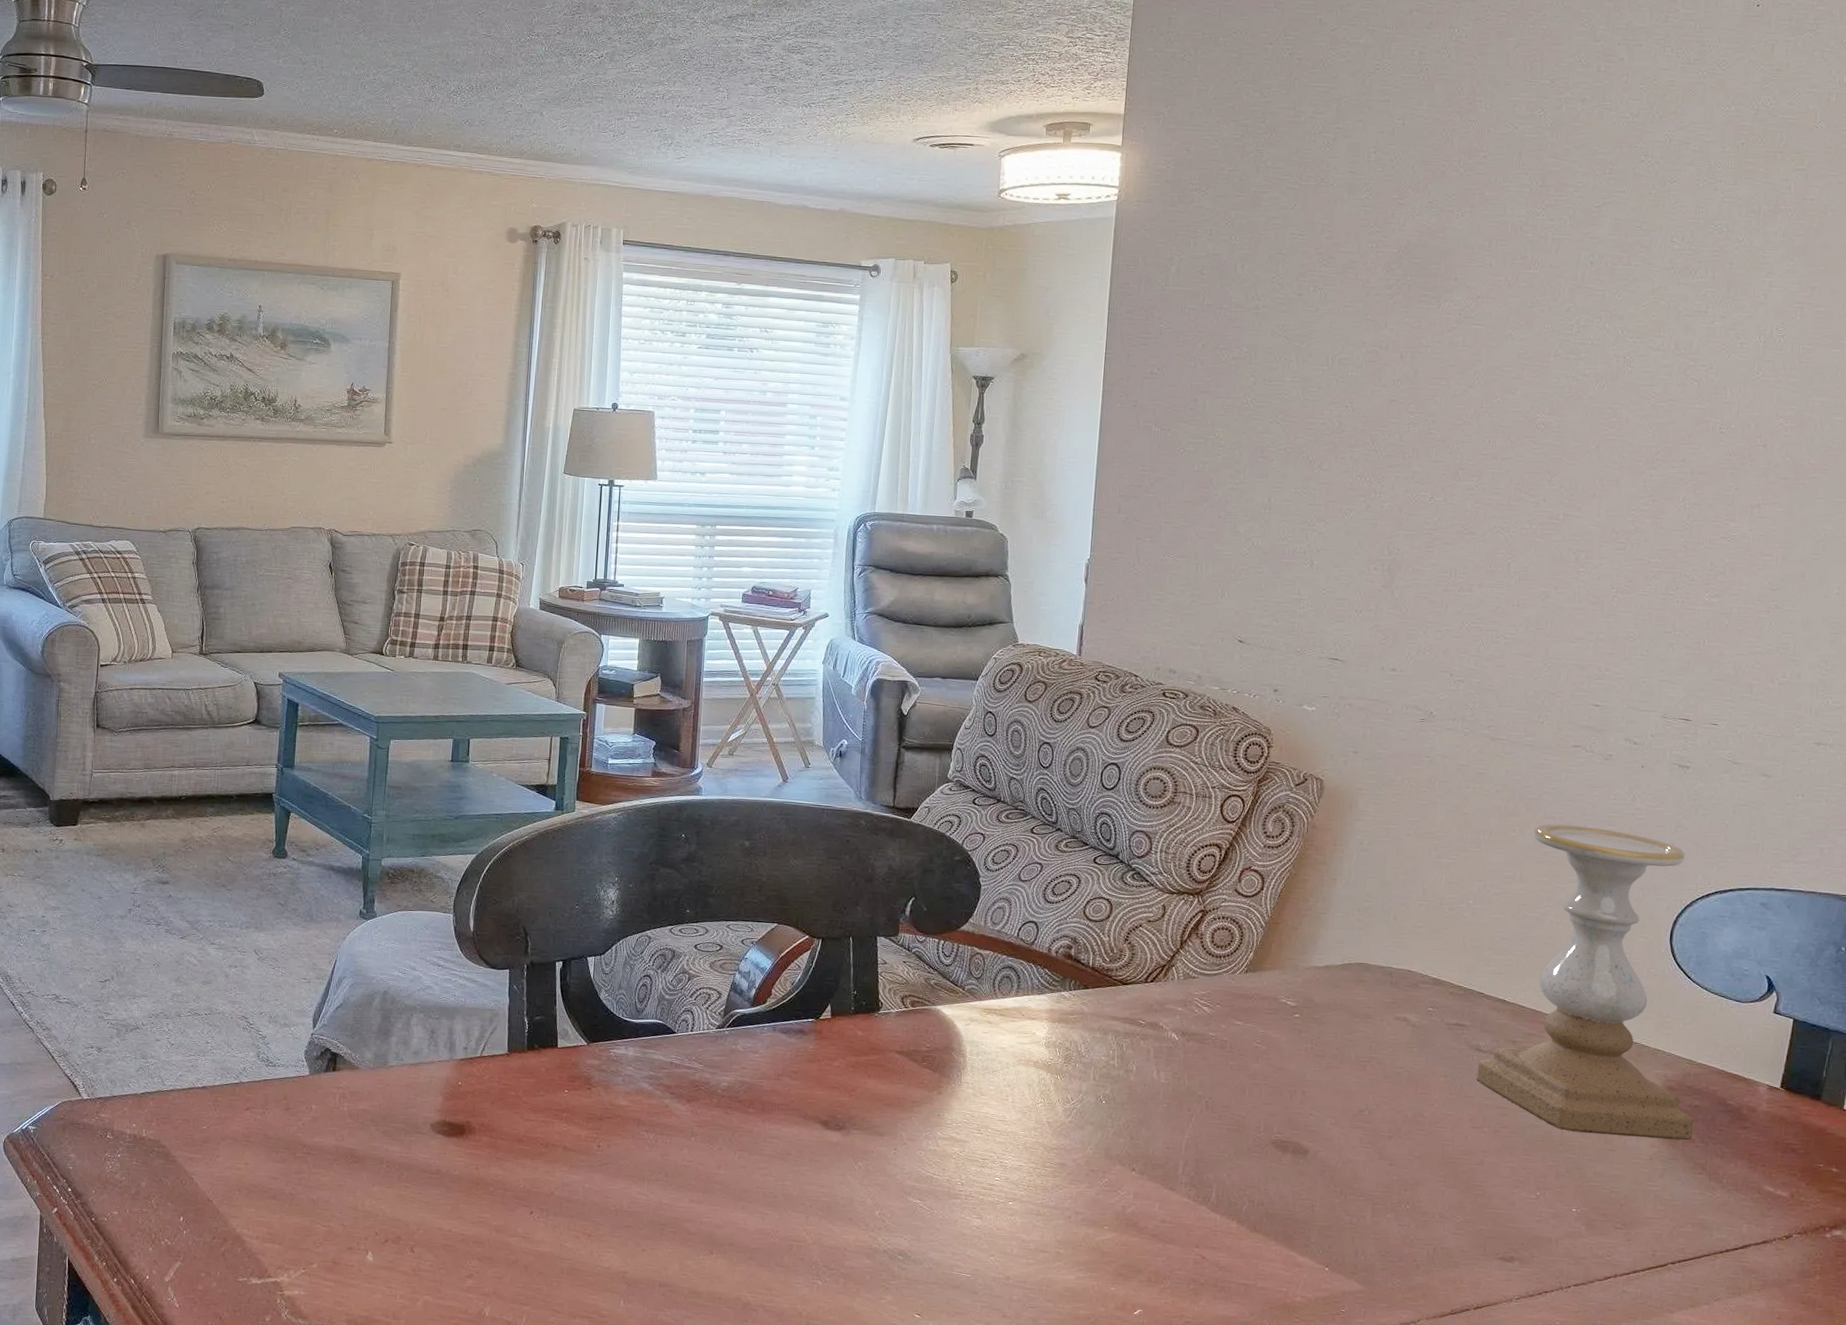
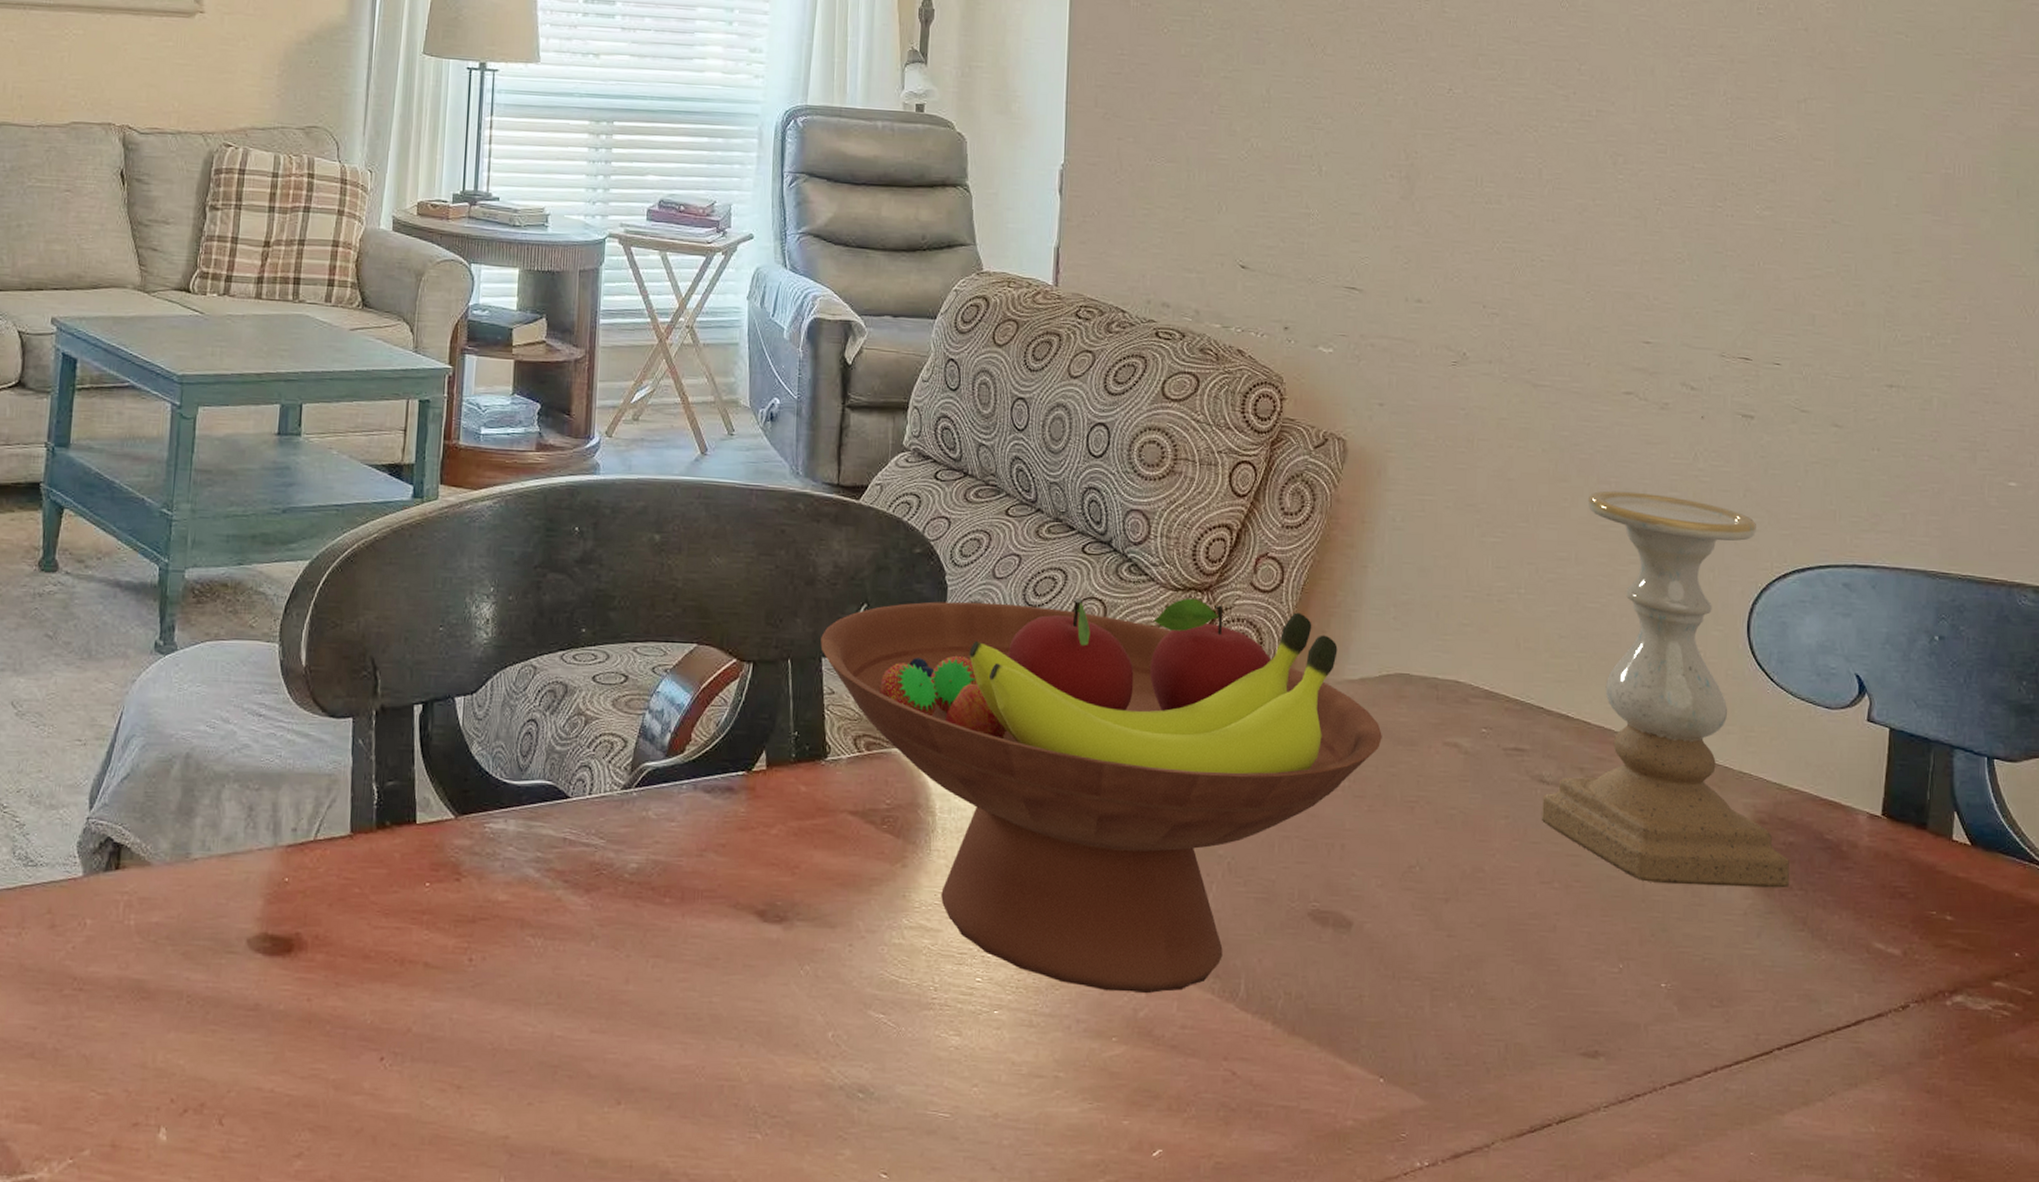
fruit bowl: none [876,896,1342,1196] -> present [820,597,1382,994]

